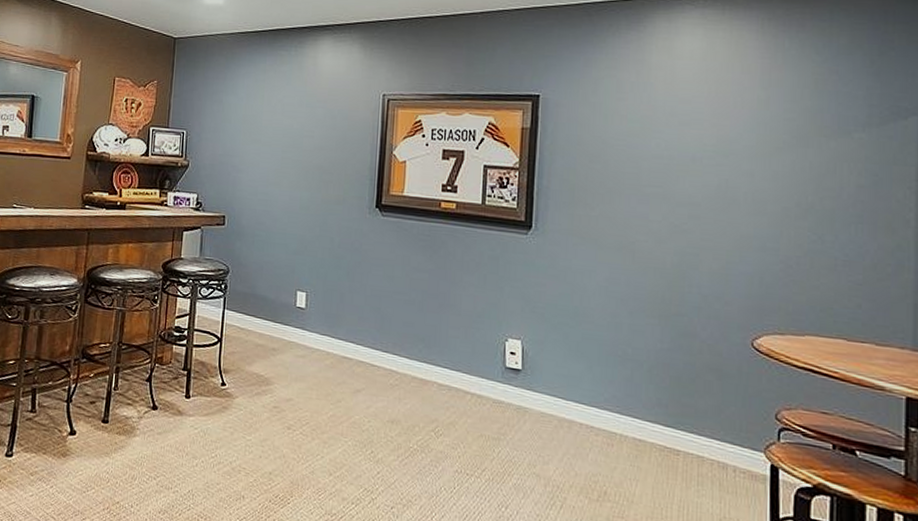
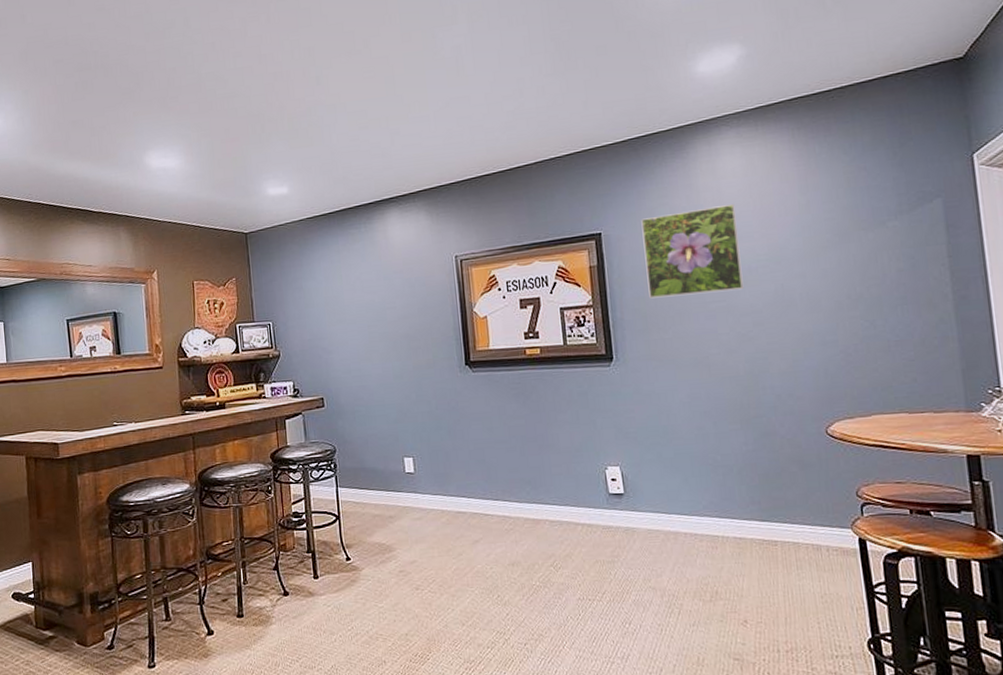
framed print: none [580,86,687,178] -> present [641,203,744,299]

